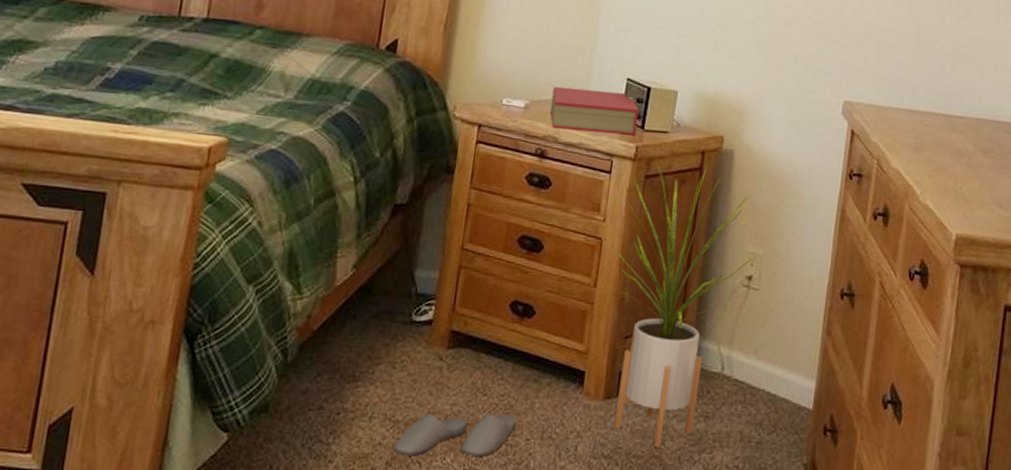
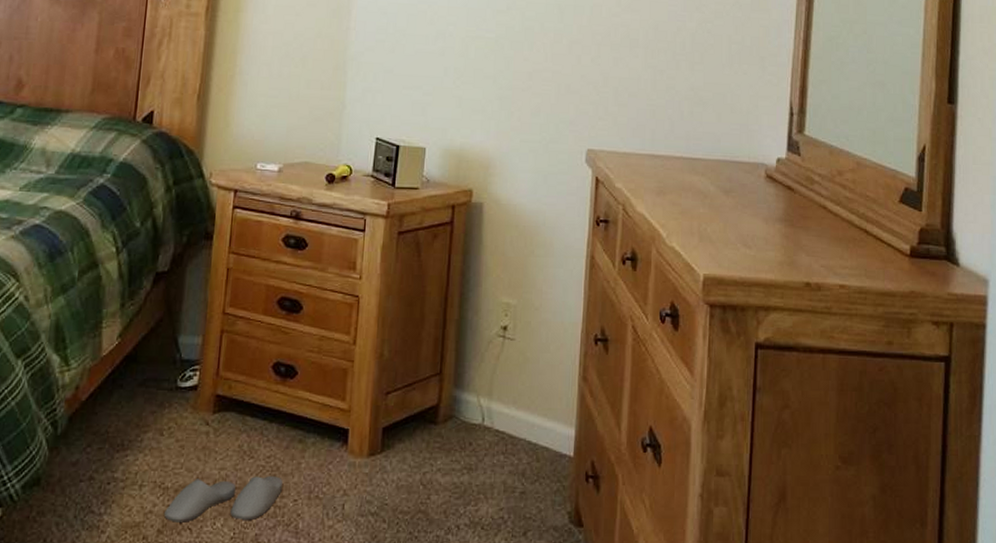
book: present [550,86,639,136] -> none [303,149,389,193]
house plant: present [610,163,749,448] -> none [367,219,503,503]

